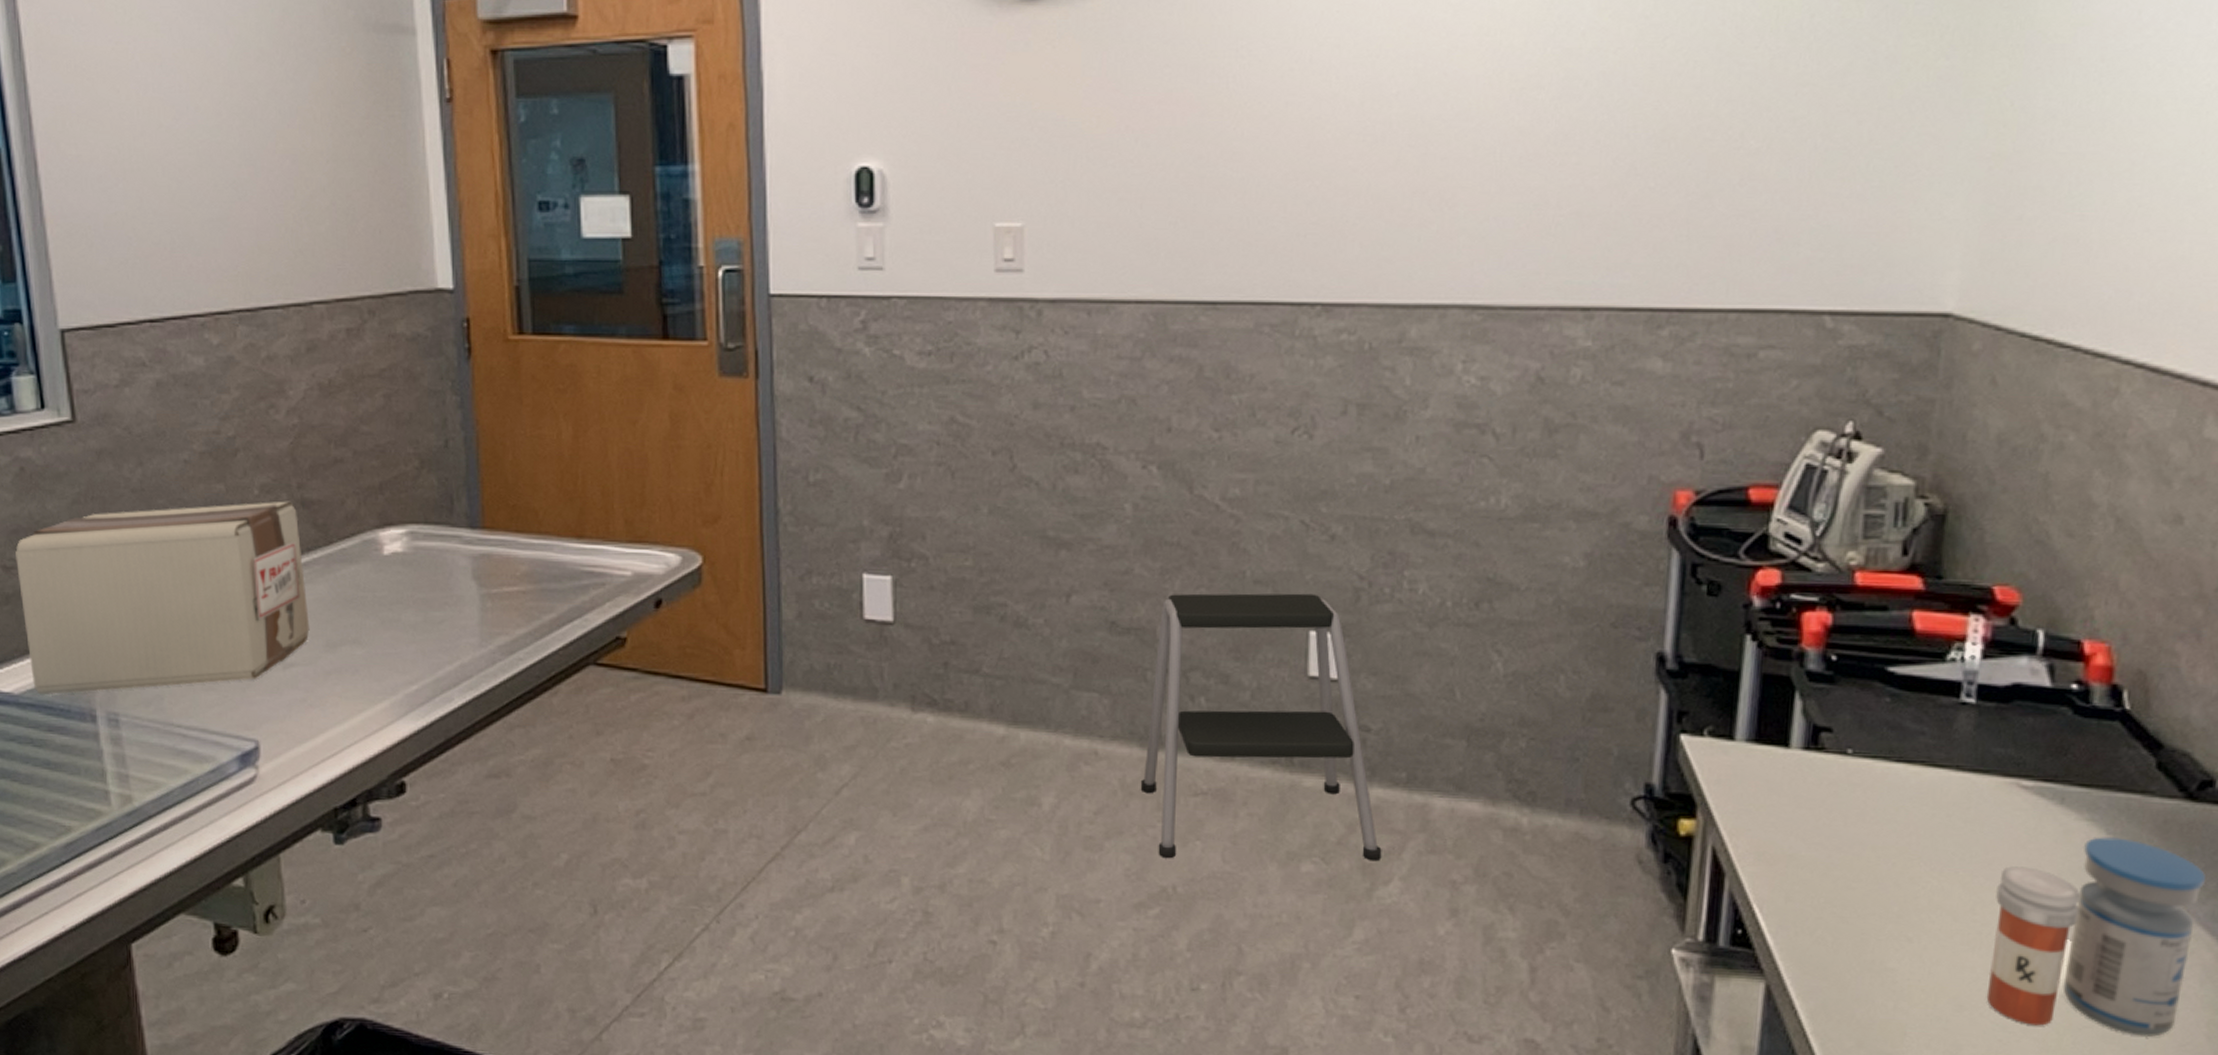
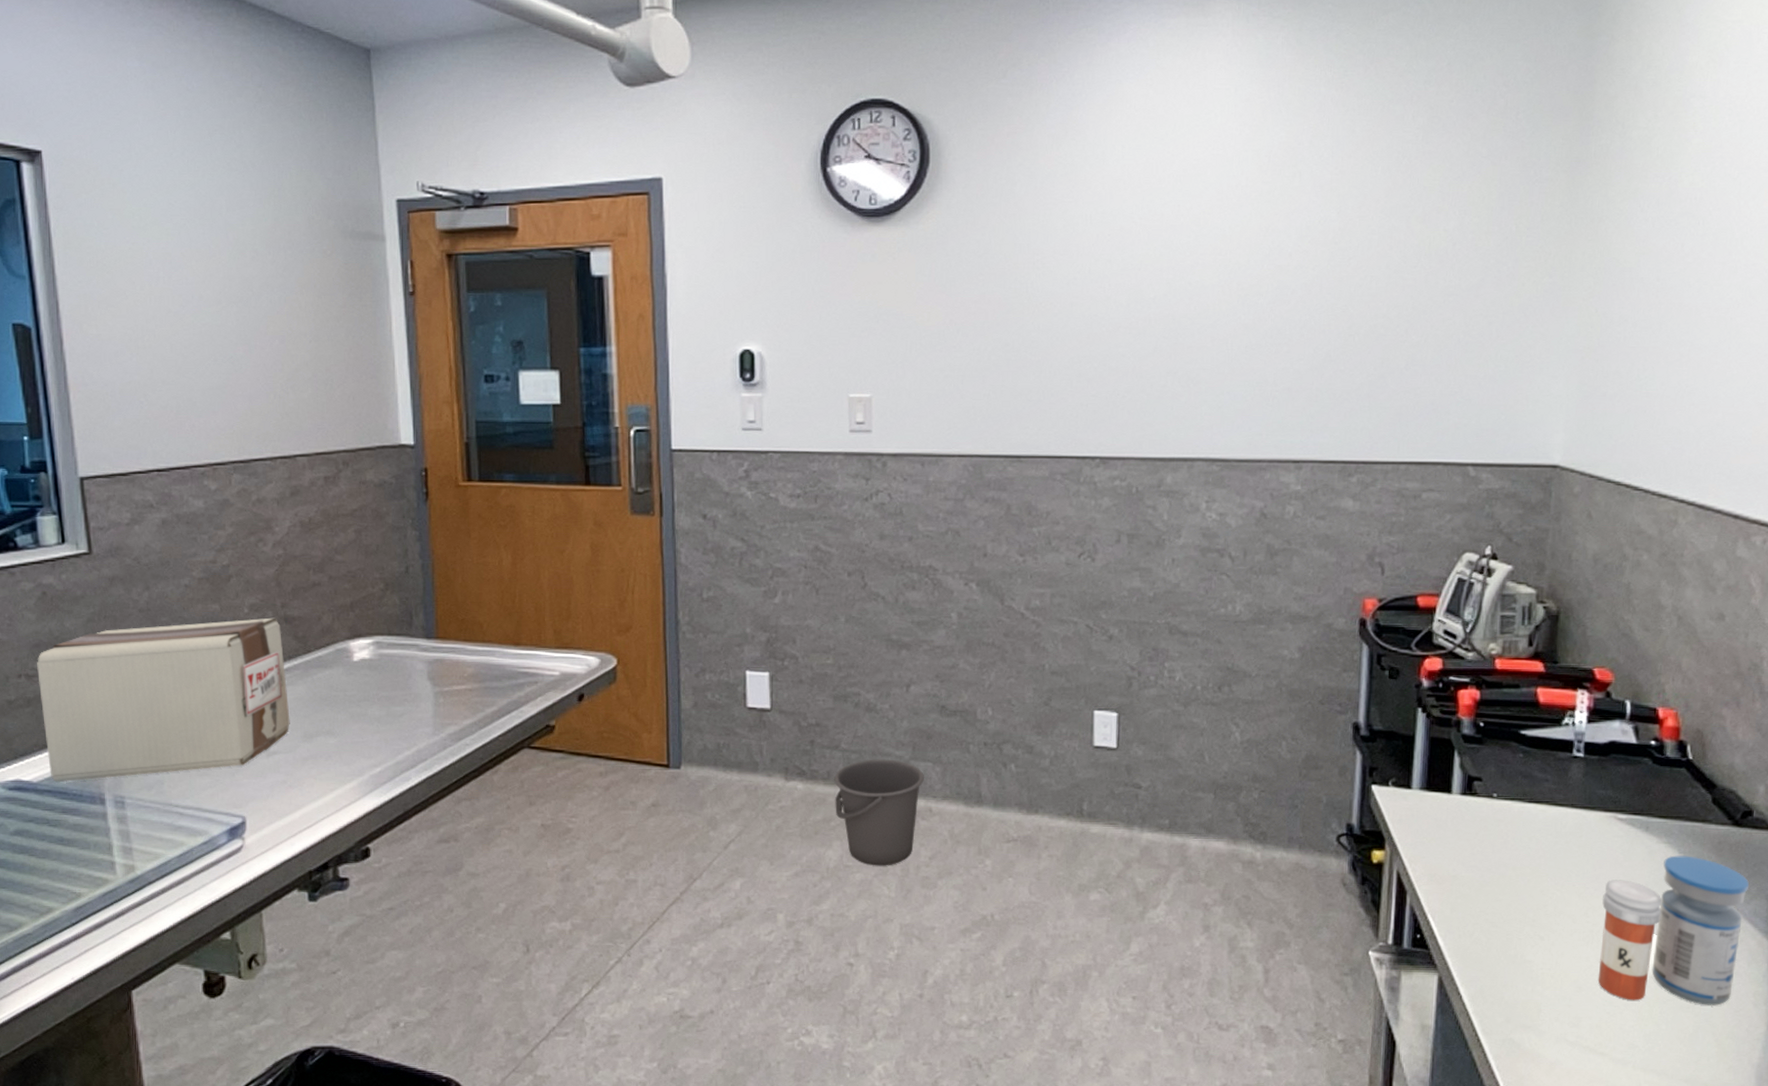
bucket: none [973,687,1089,822] -> present [834,759,925,866]
step stool: present [1140,593,1382,862] -> none [965,681,1151,893]

